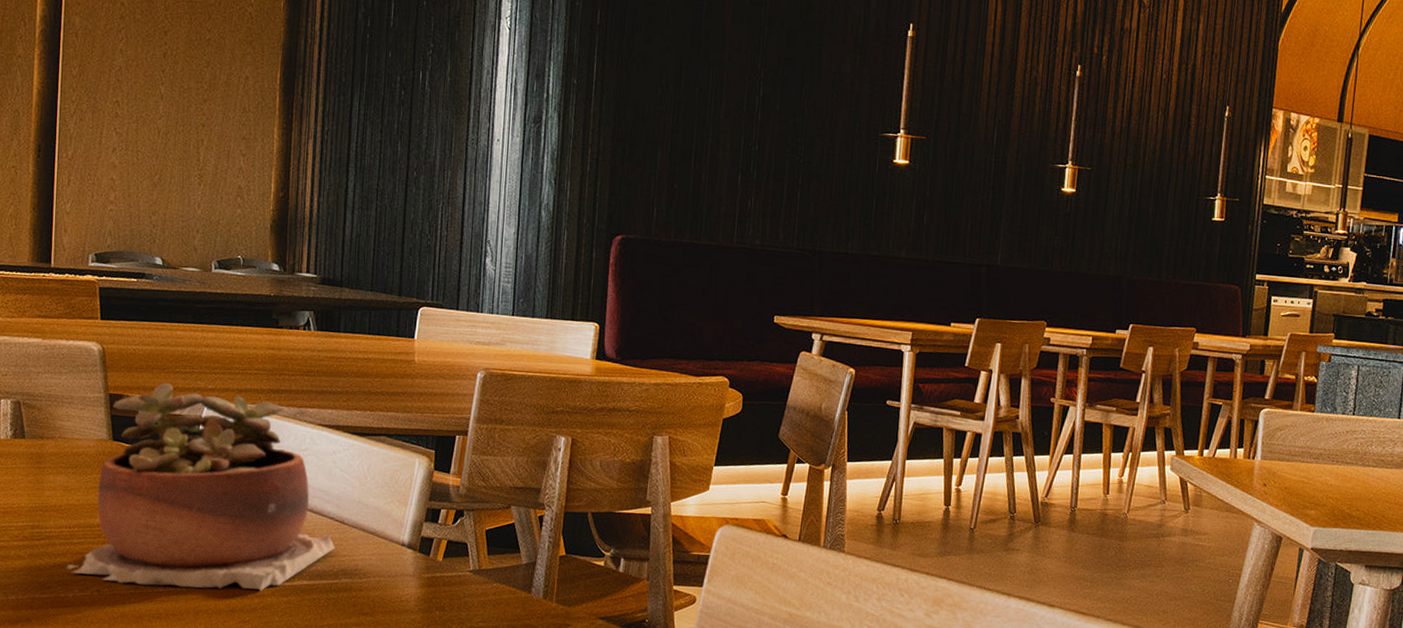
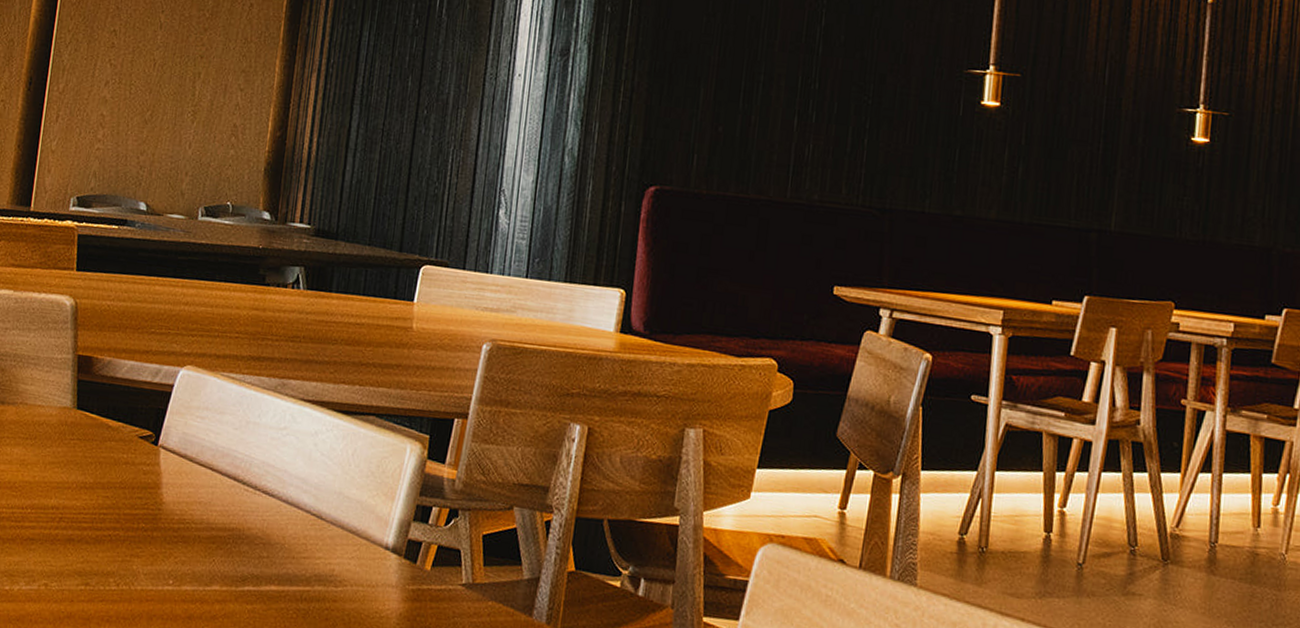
succulent plant: present [65,383,336,591] -> none [13,345,310,595]

